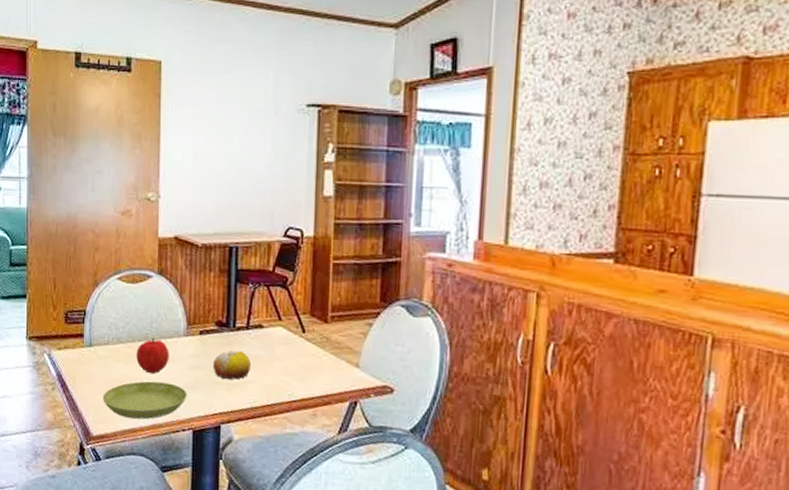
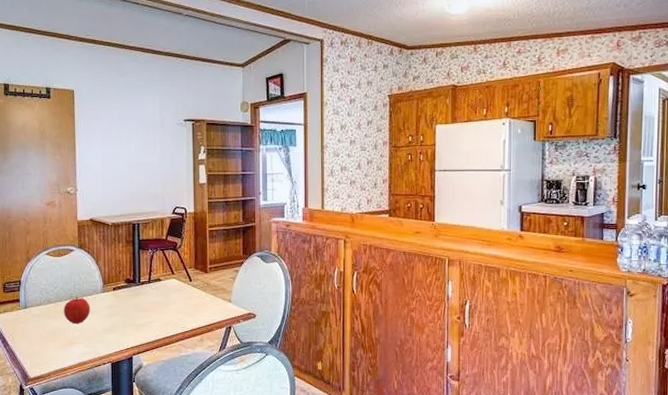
saucer: present [102,381,187,419] -> none [37,329,106,360]
fruit: present [212,350,252,380] -> none [124,299,154,321]

